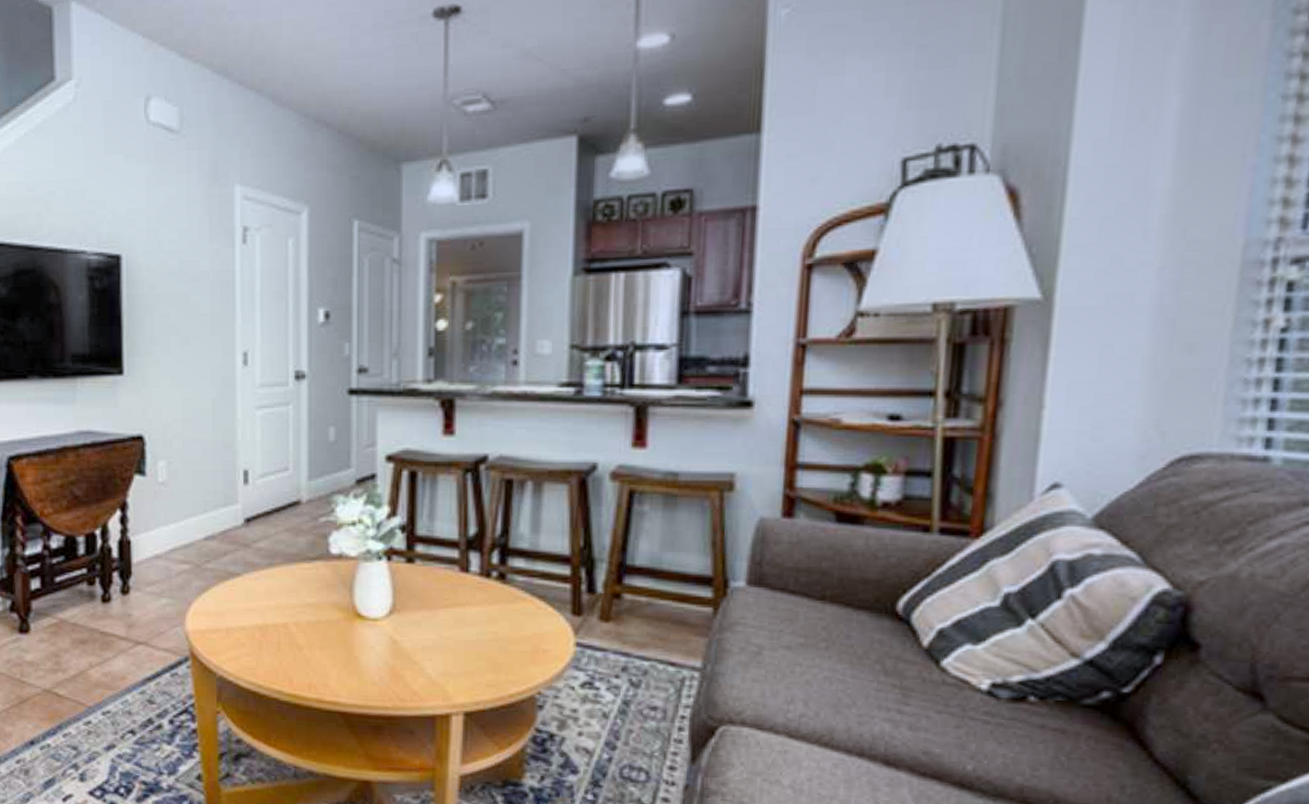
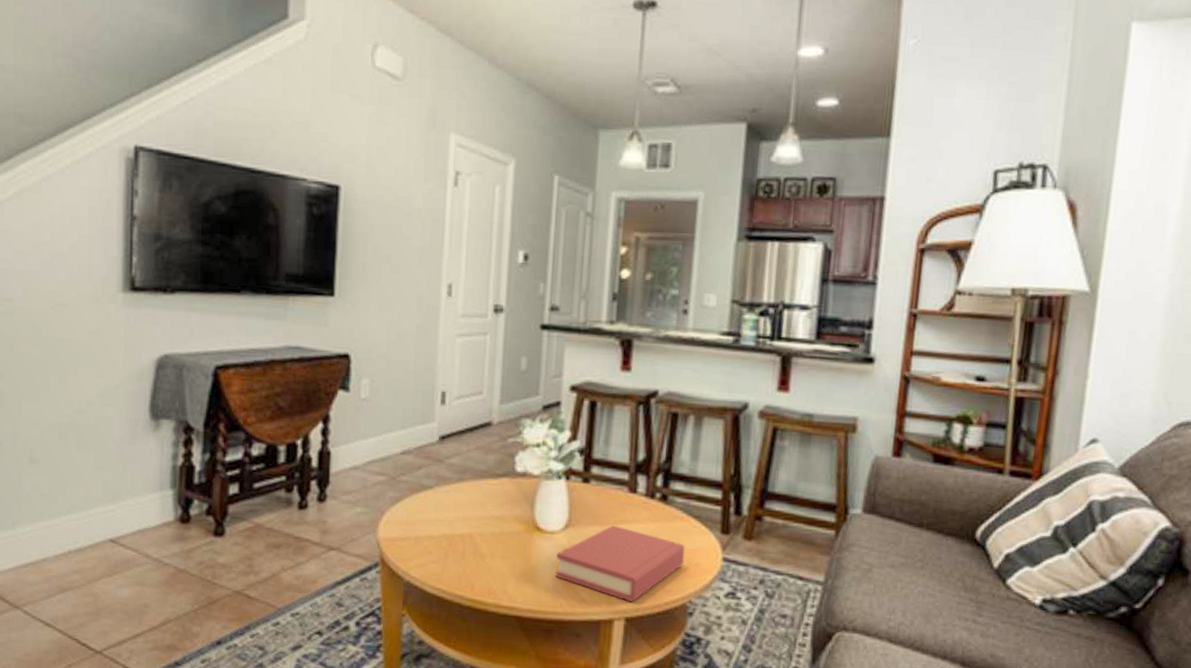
hardback book: none [381,609,530,695] -> present [555,525,685,603]

